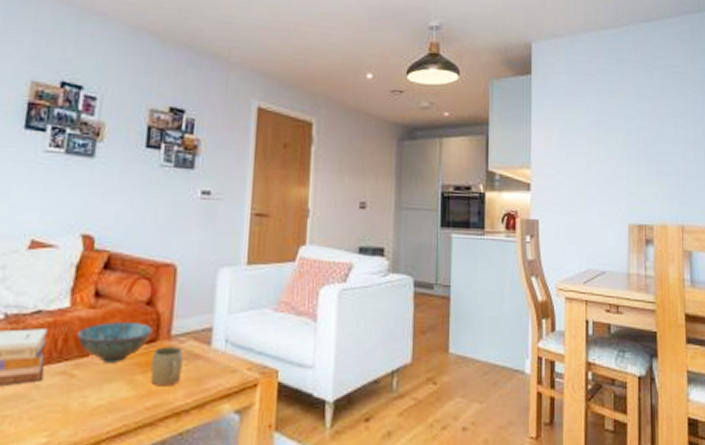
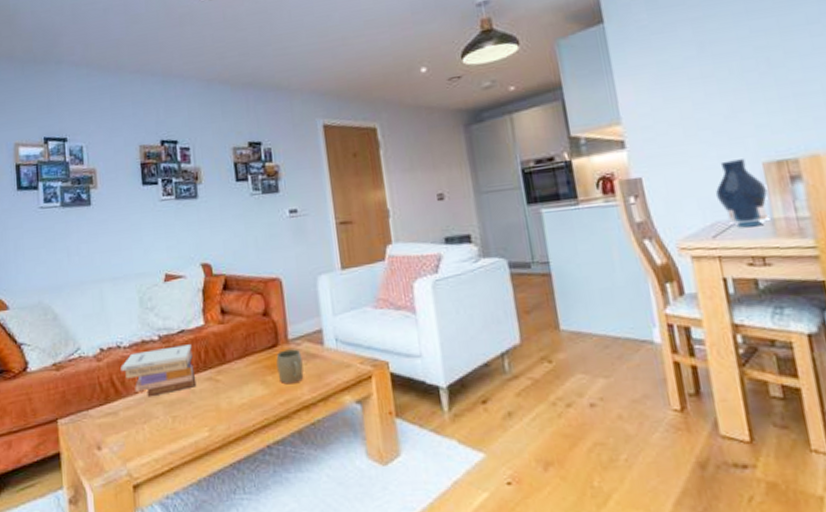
decorative bowl: present [76,322,153,363] -> none [214,331,273,368]
vase: none [591,217,629,278] -> present [715,159,768,228]

